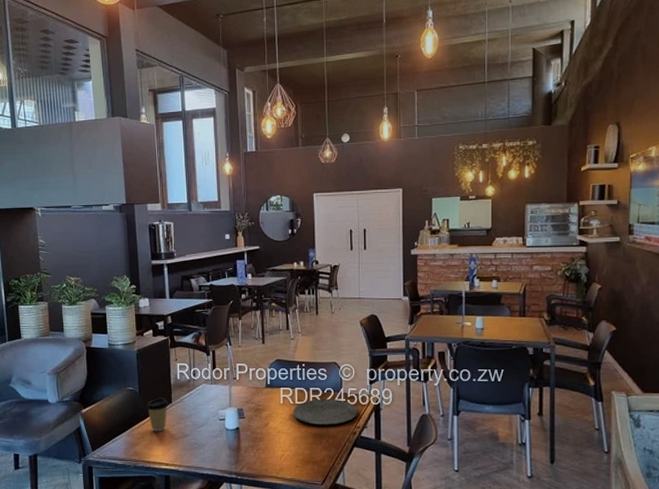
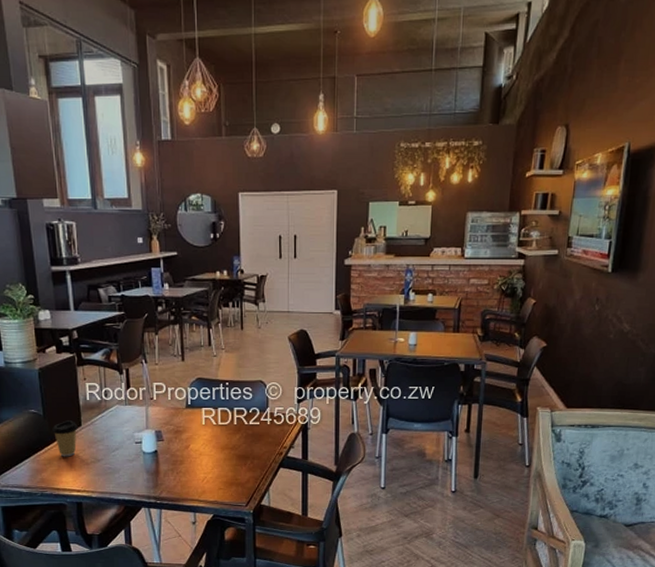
plate: present [293,398,358,426] -> none [216,418,285,447]

